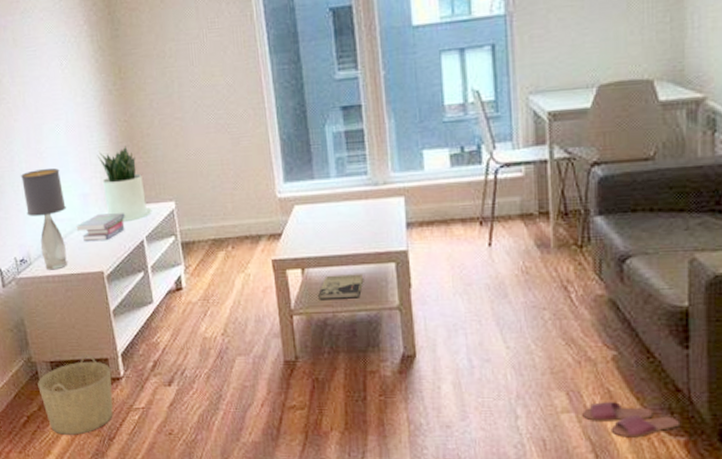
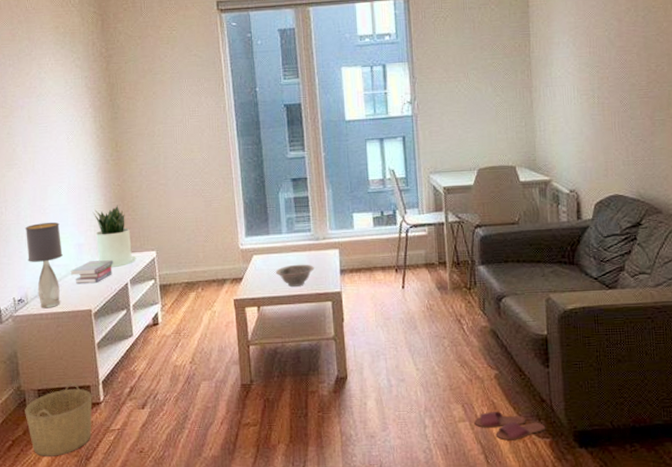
book: present [318,274,364,299] -> none [271,311,307,332]
decorative bowl: none [322,216,373,244] -> present [275,264,314,287]

